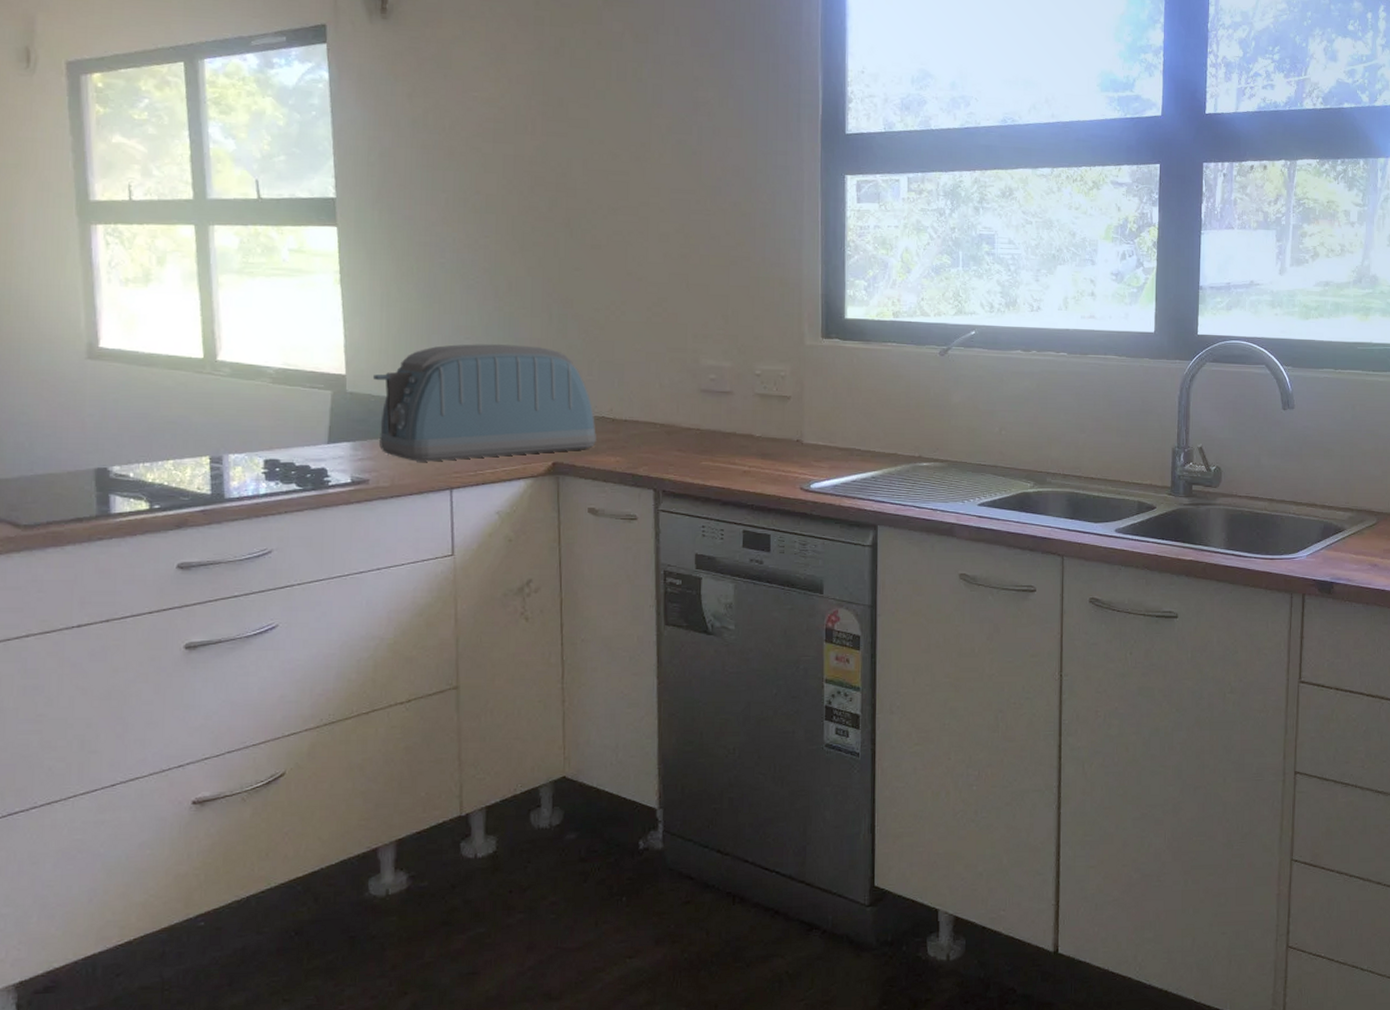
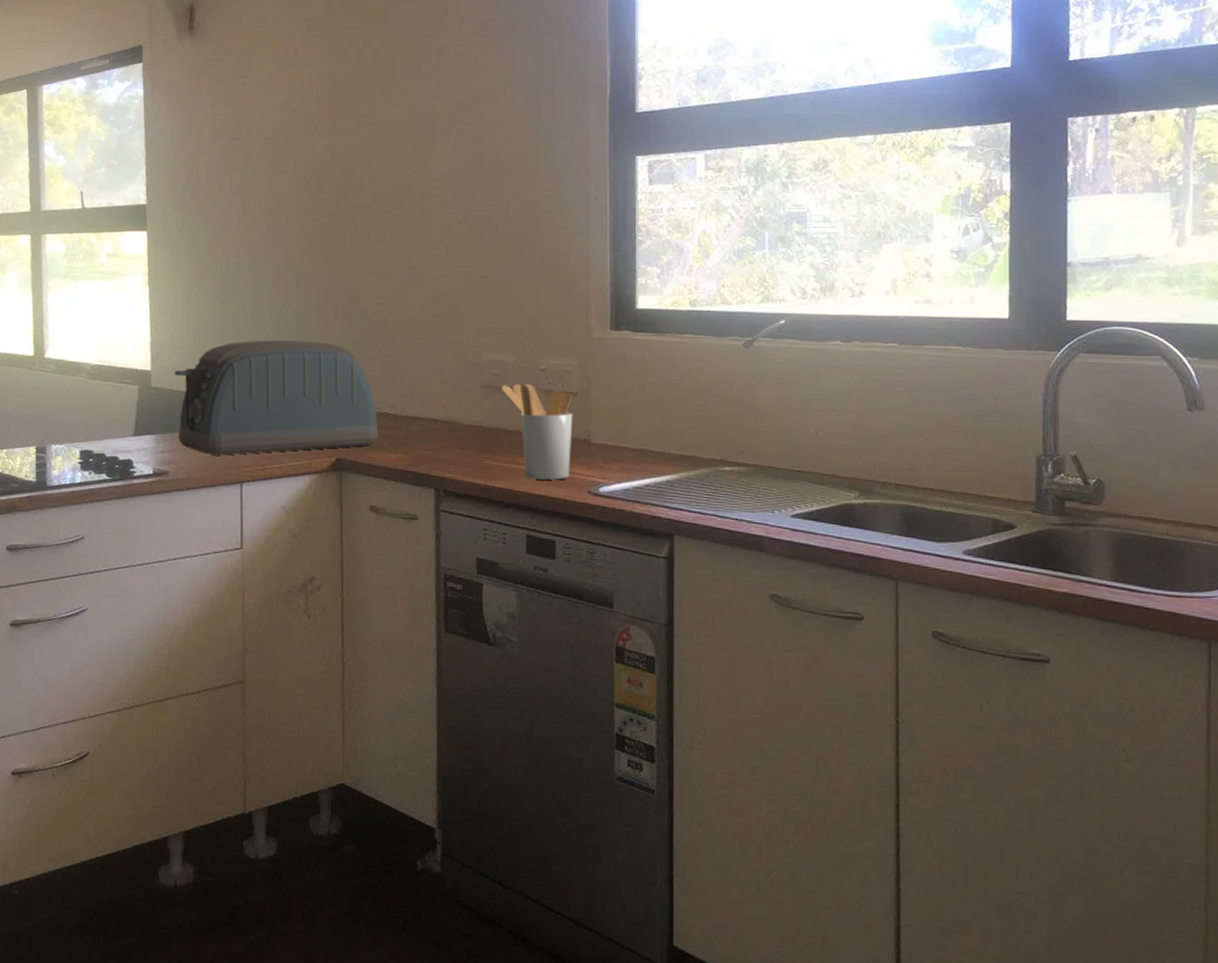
utensil holder: none [718,387,787,478] -> present [501,382,573,480]

